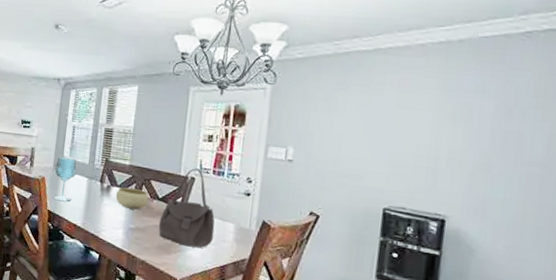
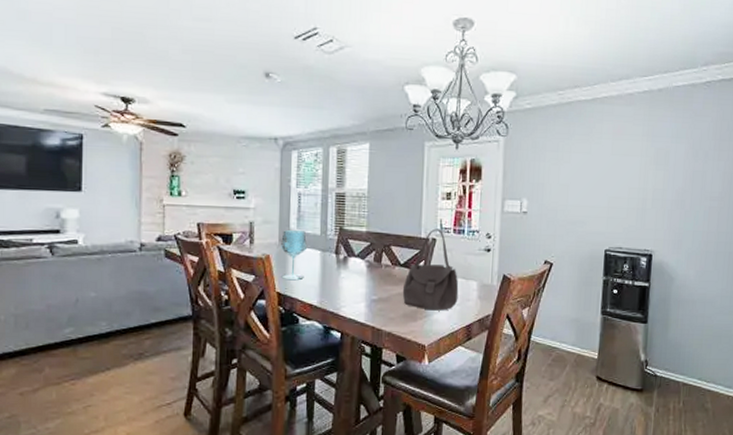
bowl: present [115,187,149,210] -> none [354,257,390,279]

